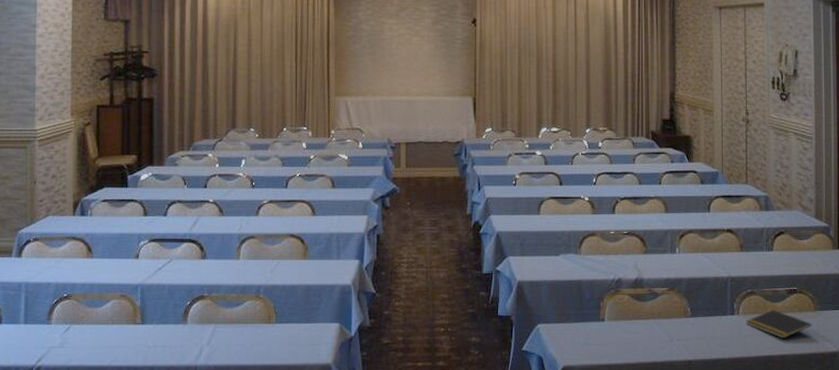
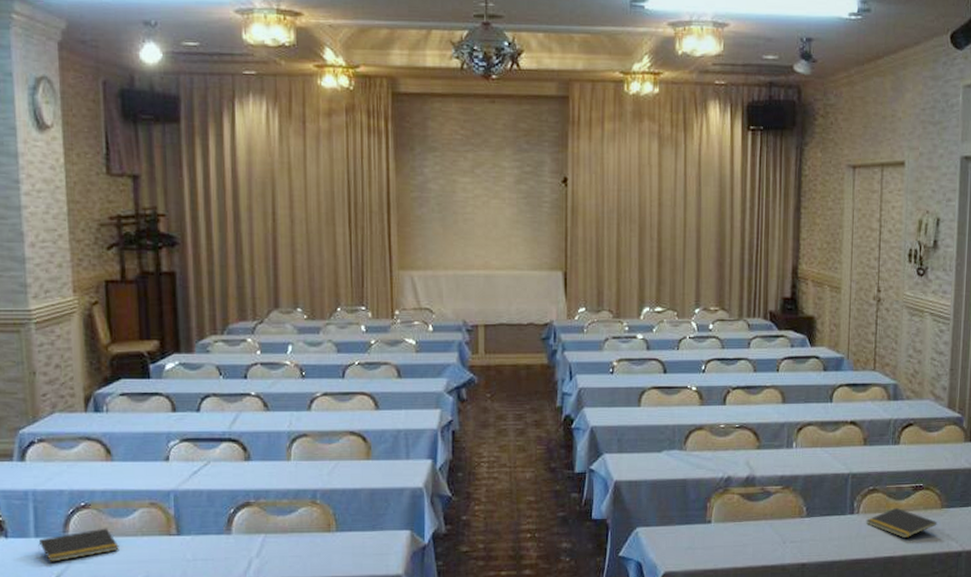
notepad: none [26,316,93,346] -> present [38,528,119,562]

